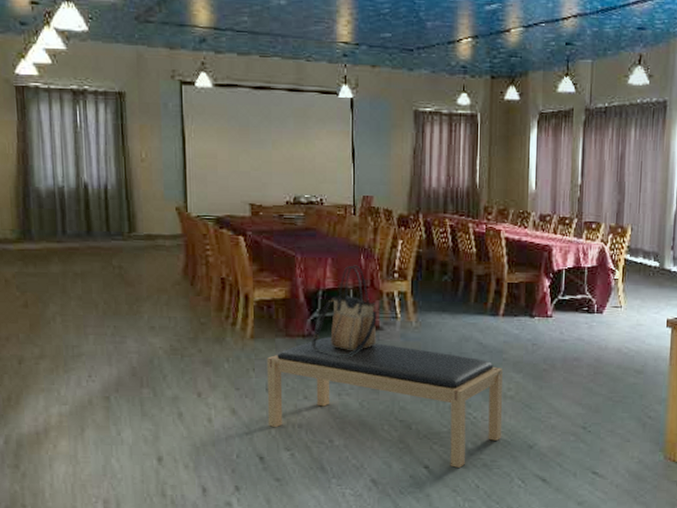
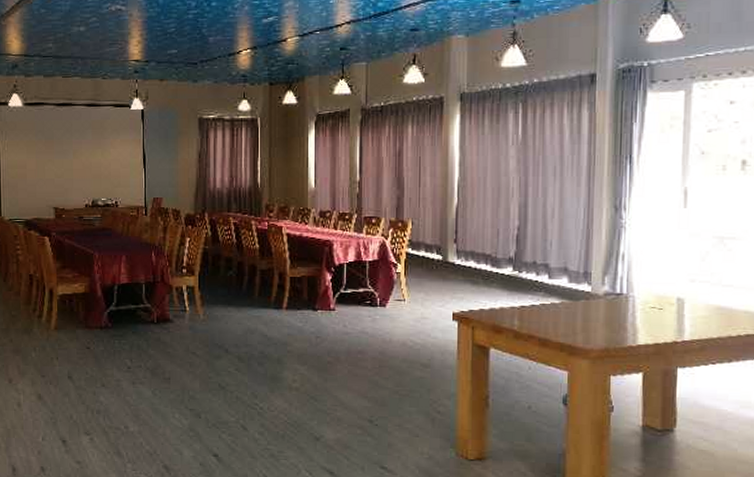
bench: present [266,337,504,468] -> none [68,329,288,457]
tote bag: present [312,265,378,358] -> none [108,261,169,348]

